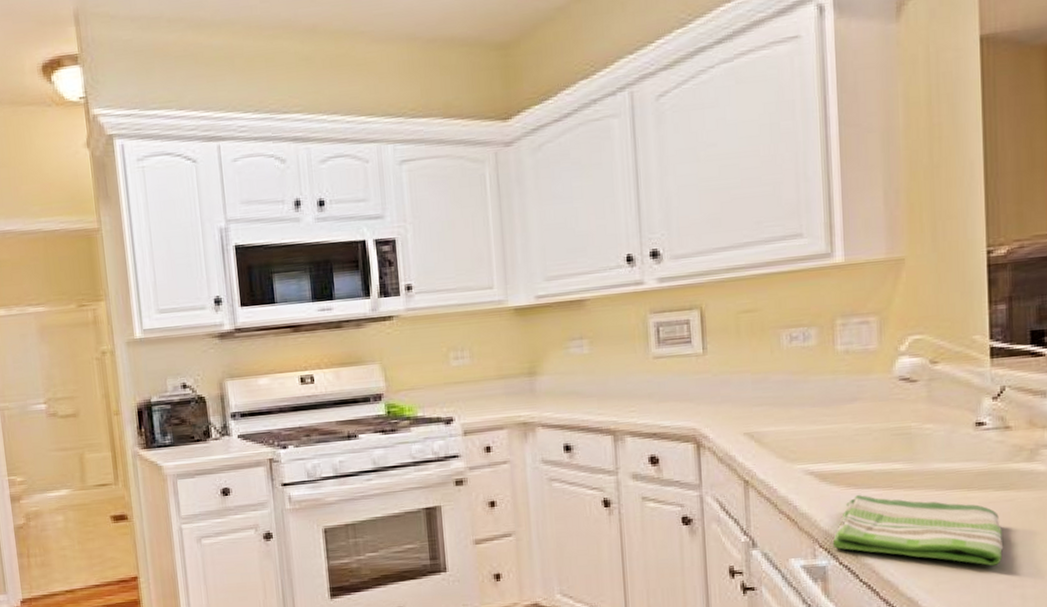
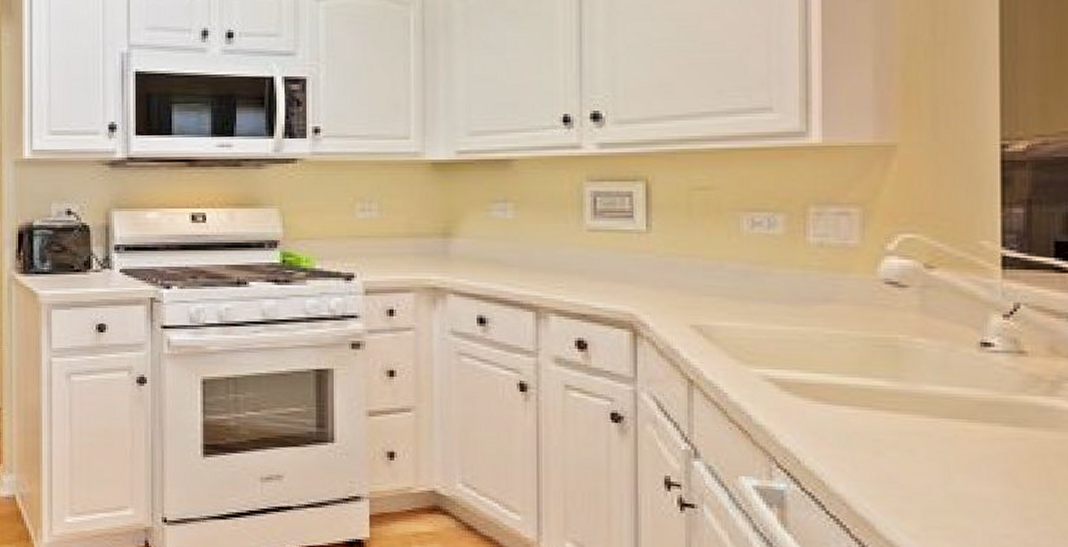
dish towel: present [832,494,1004,566] -> none [793,410,1013,515]

